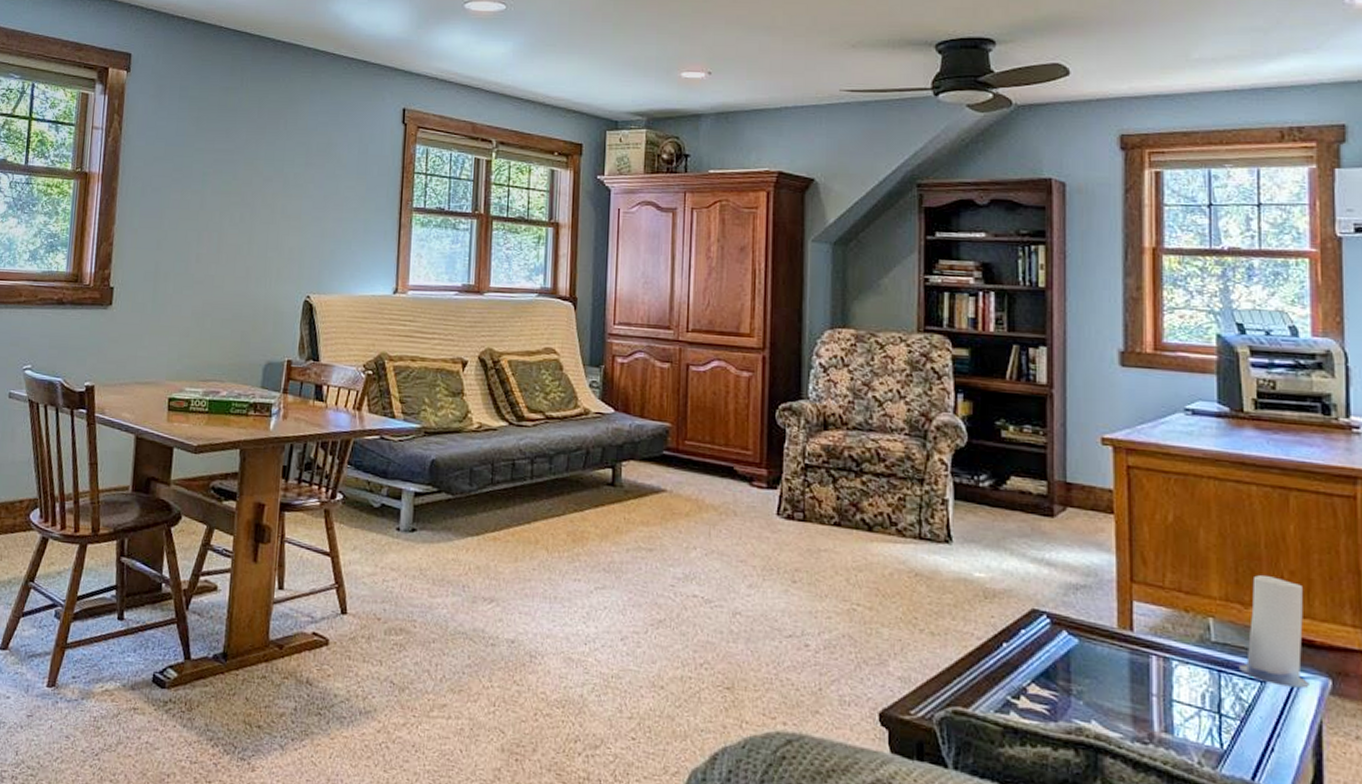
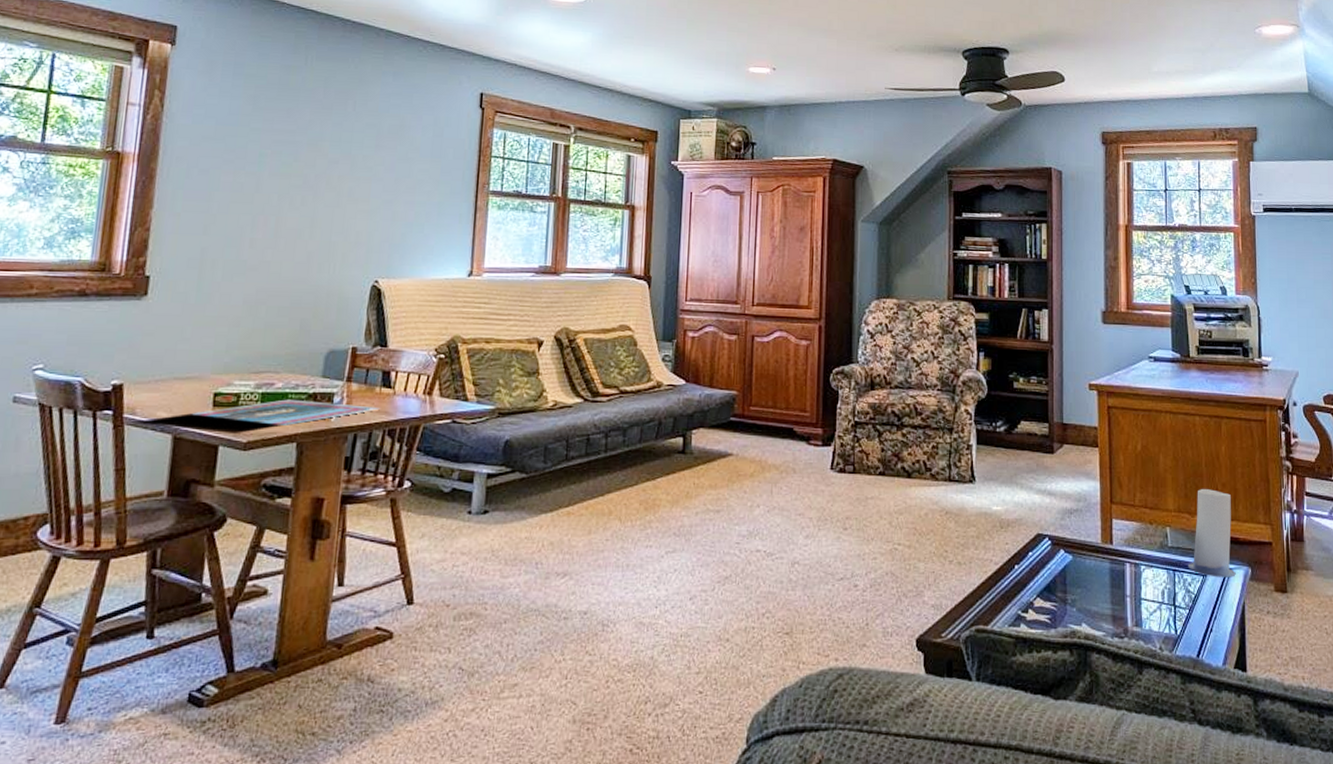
postcard: none [103,407,313,438] -> present [133,399,380,435]

